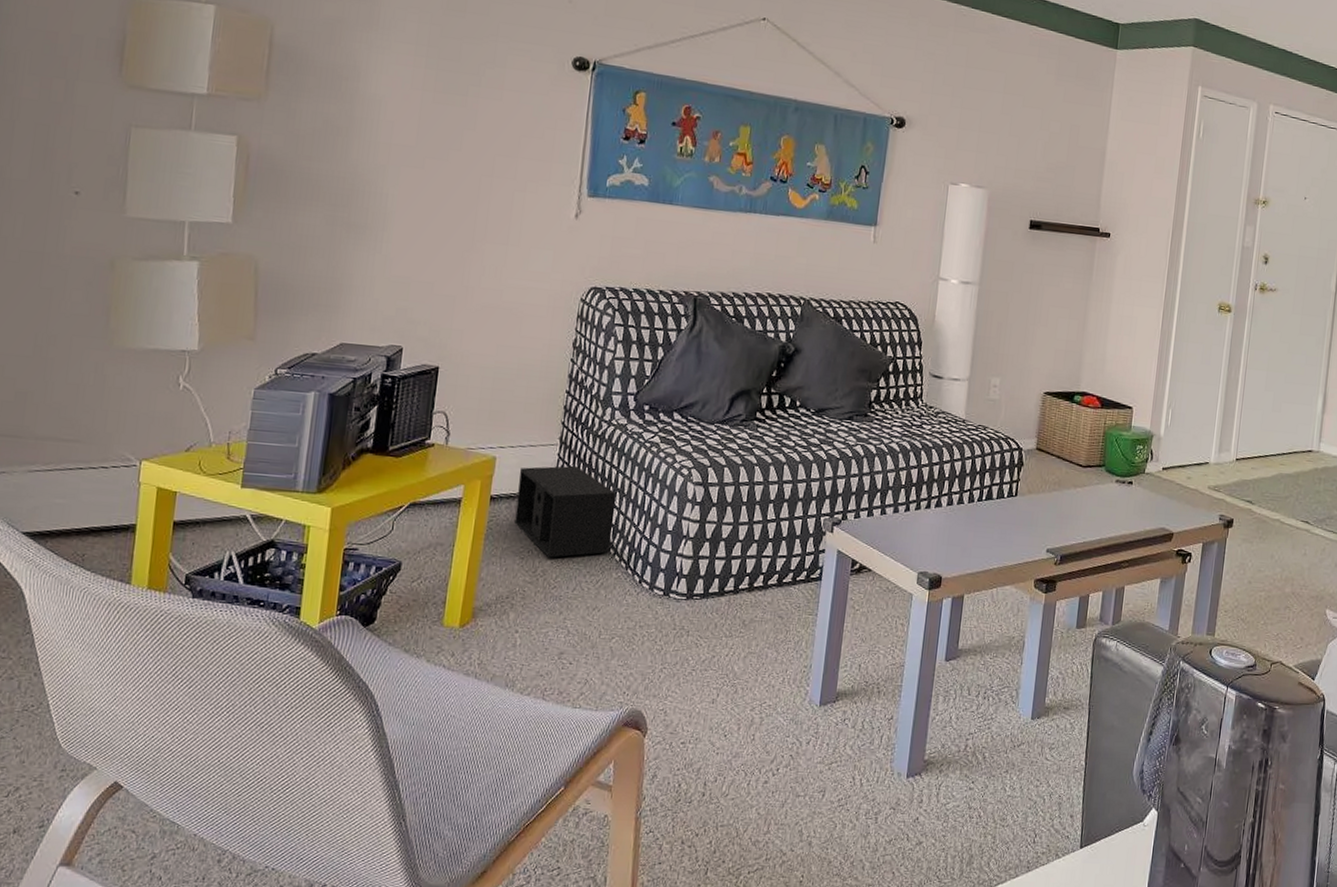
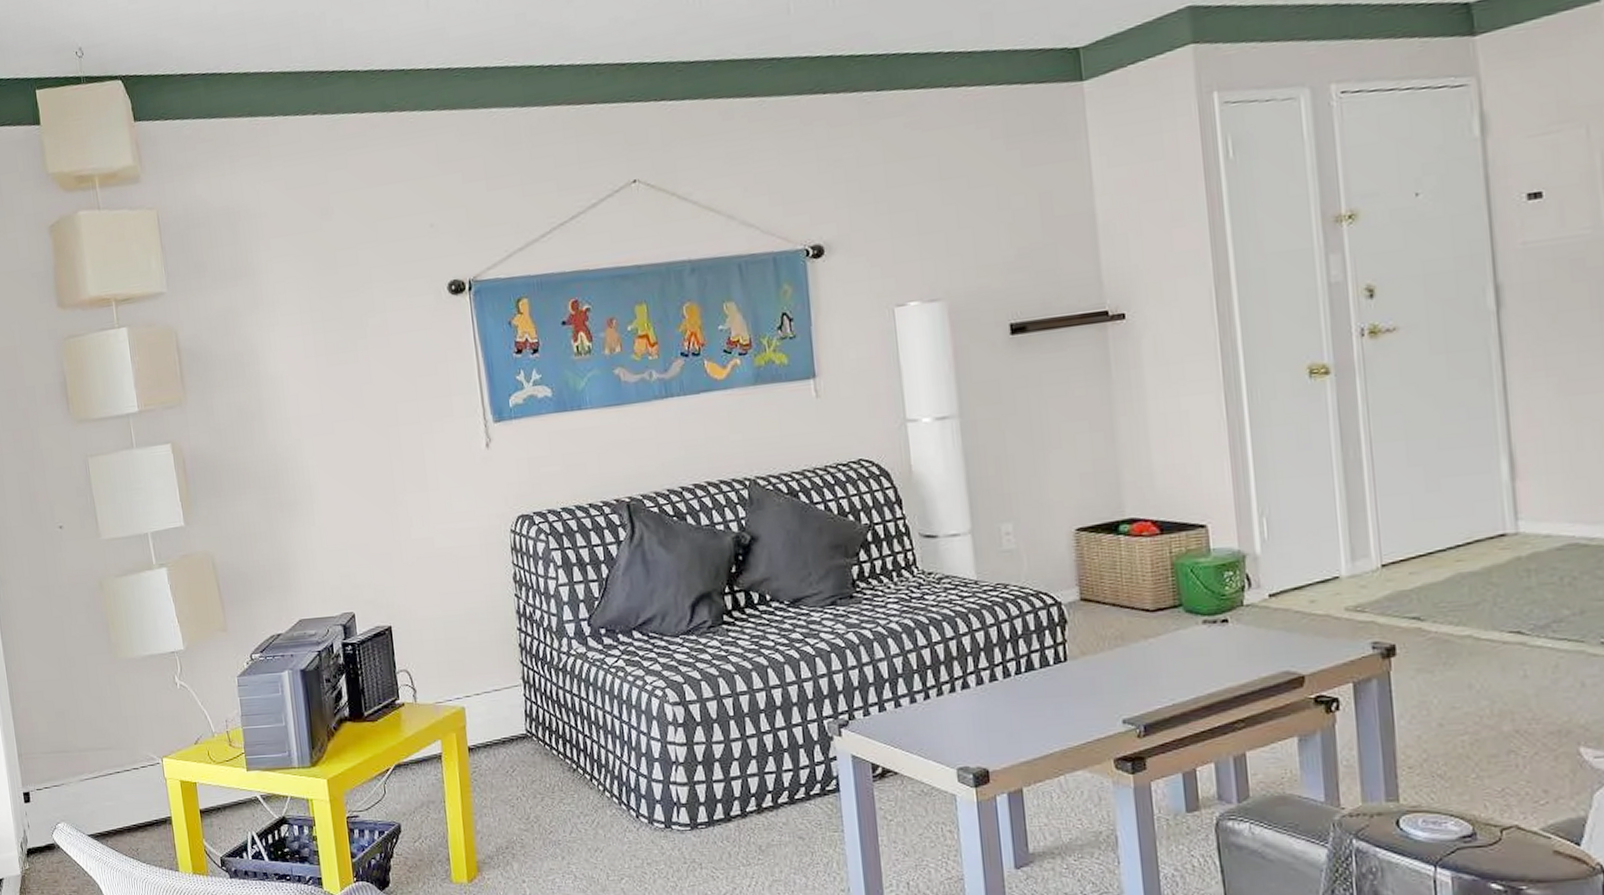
speaker: present [515,465,616,558] -> none [490,704,599,803]

